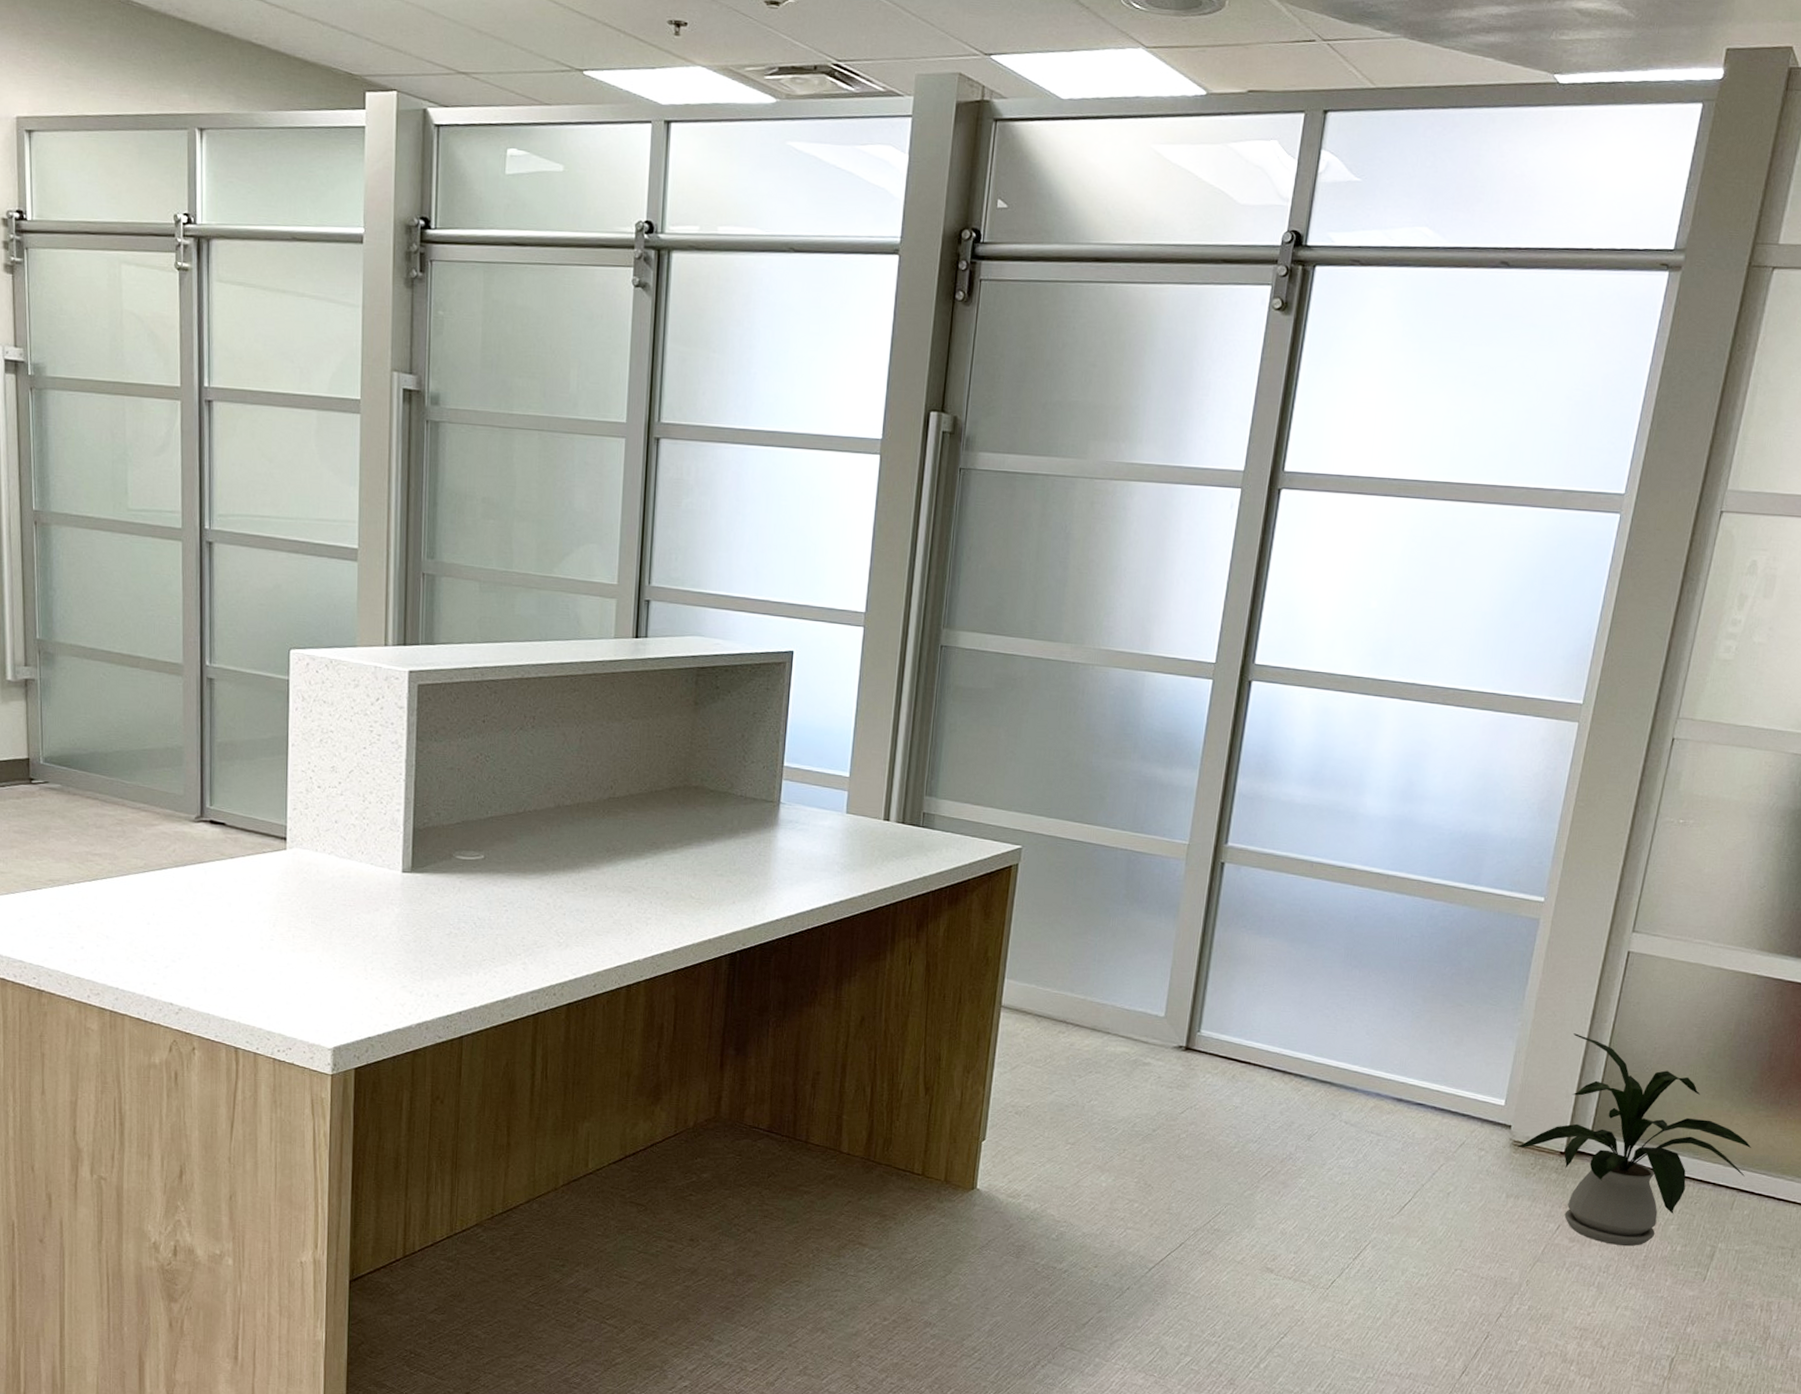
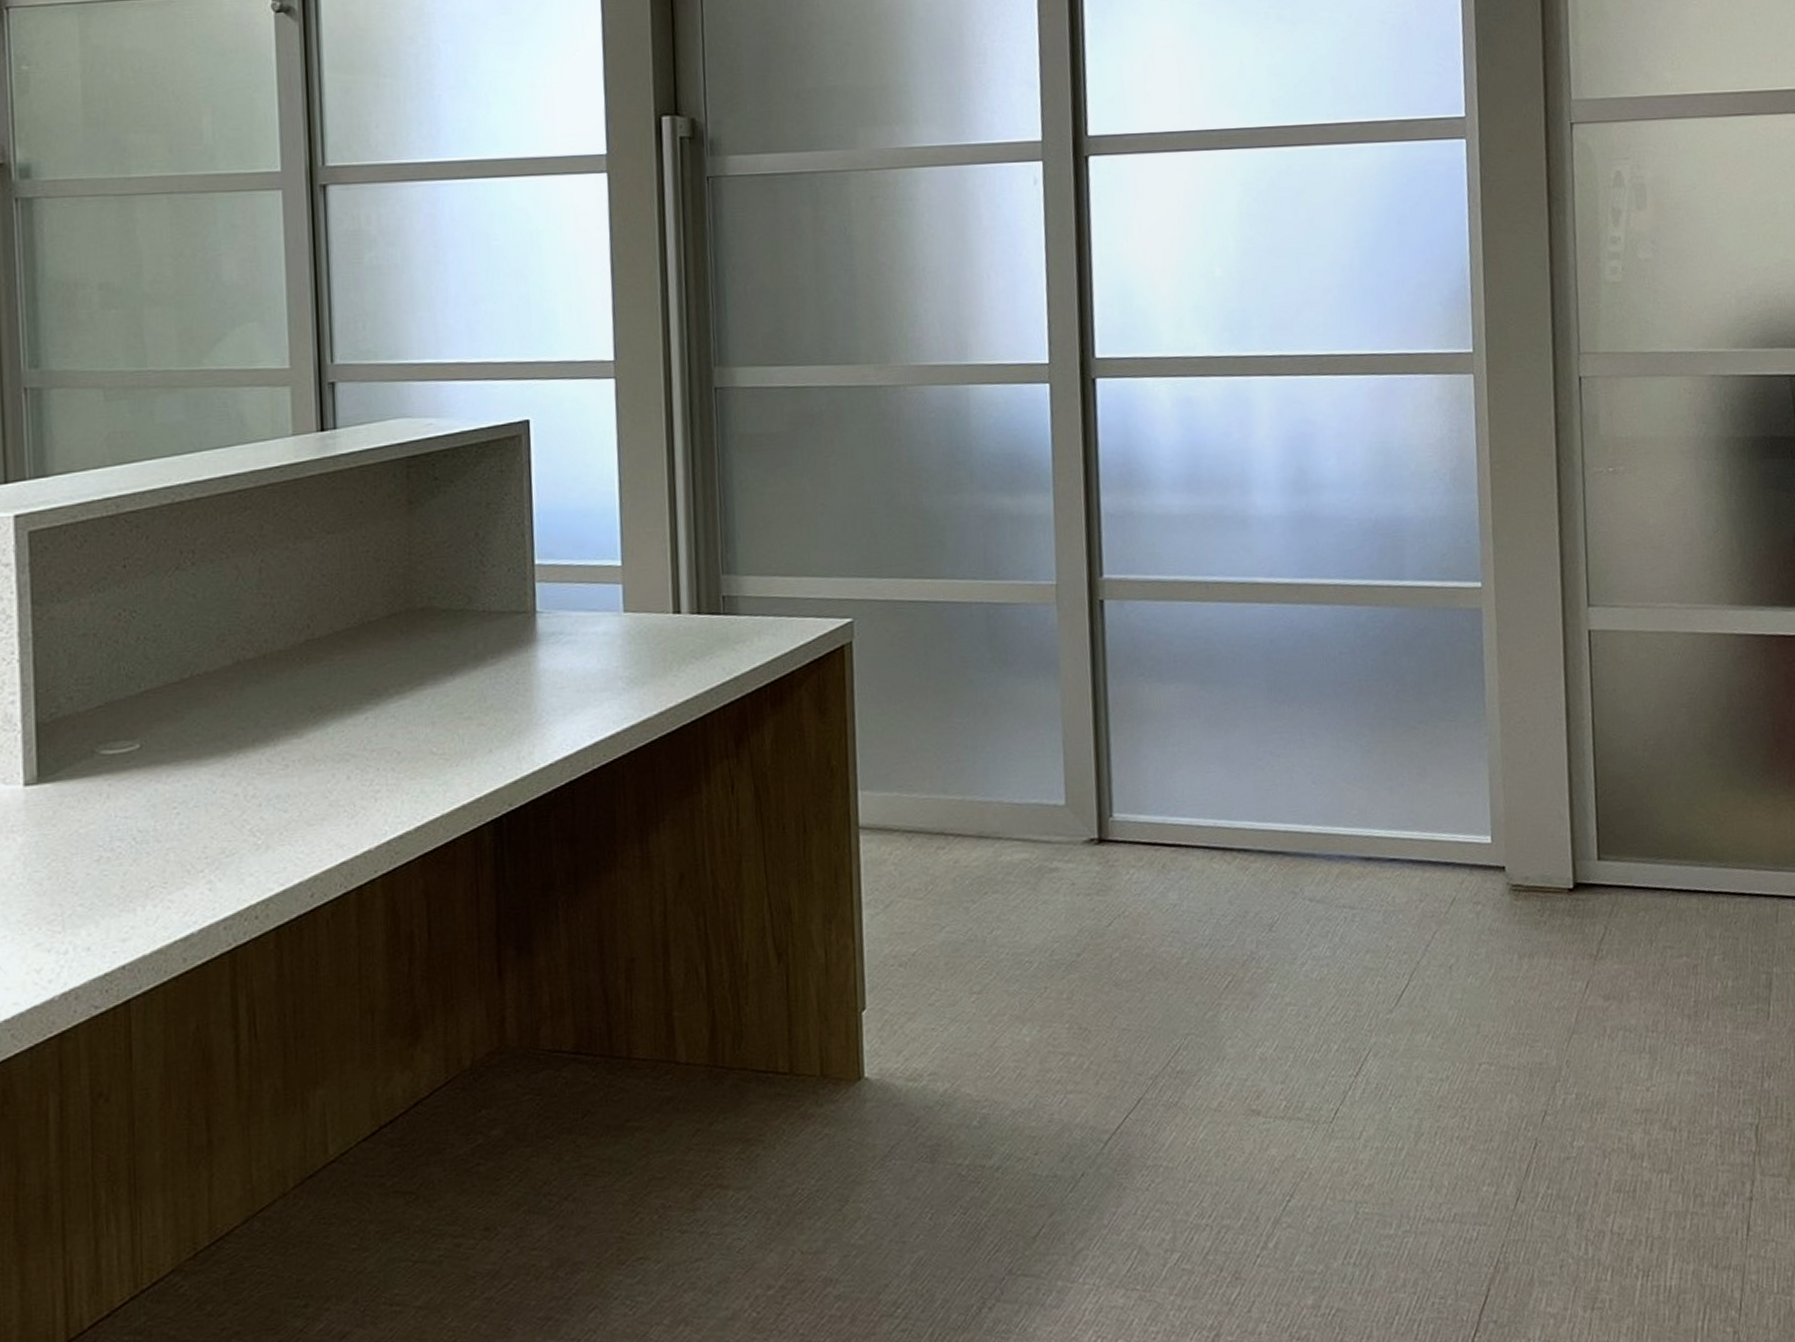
house plant: present [1517,1033,1752,1247] -> none [1517,739,1782,994]

